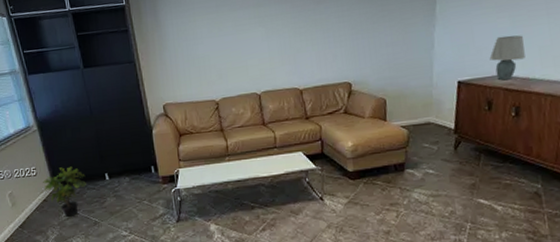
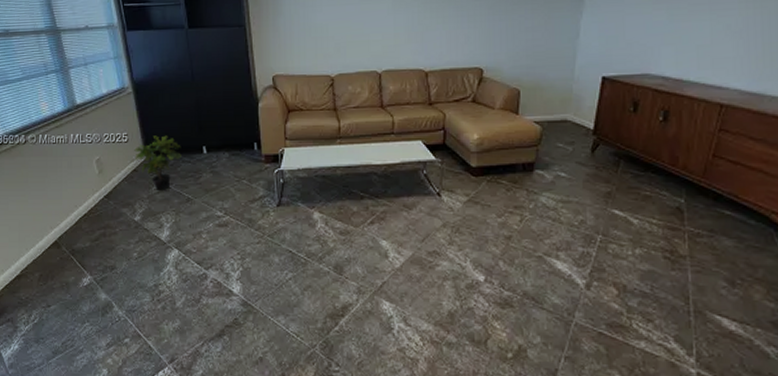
table lamp: present [489,35,525,81] -> none [640,30,681,80]

